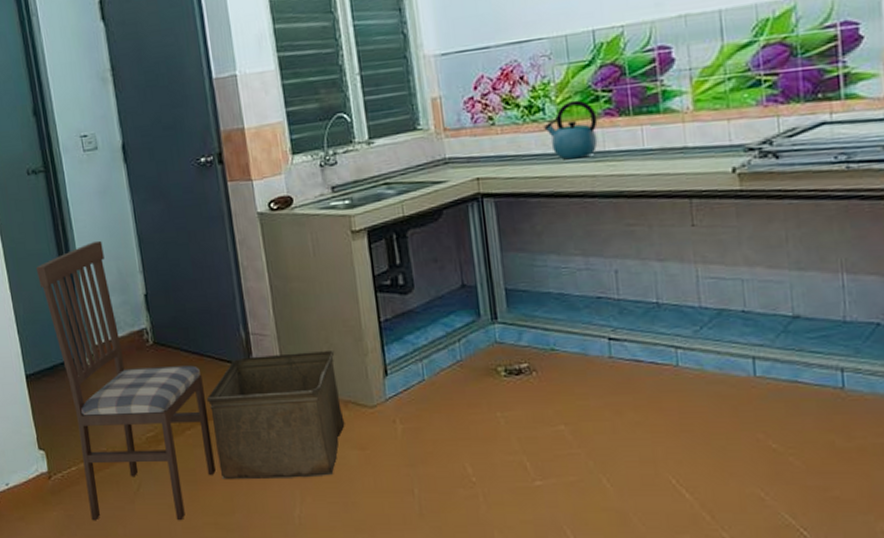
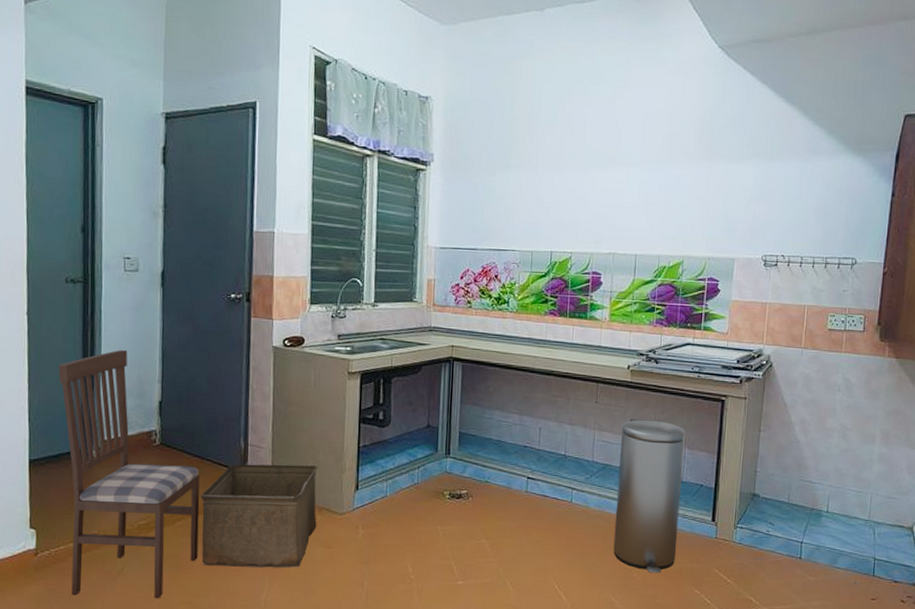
kettle: present [544,100,598,160] -> none [506,299,545,343]
pedal bin: none [737,238,853,456] -> present [613,419,686,574]

